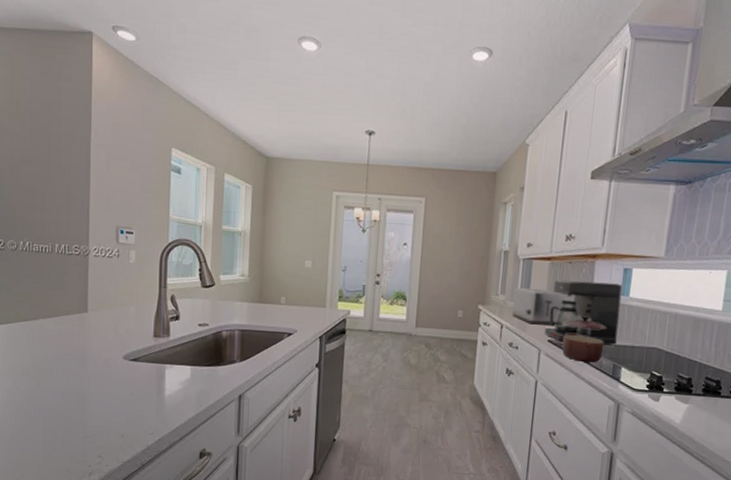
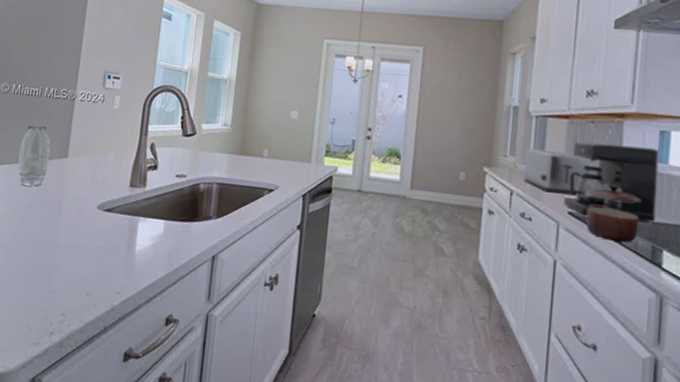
vase: none [35,282,69,341] -> present [18,125,51,186]

